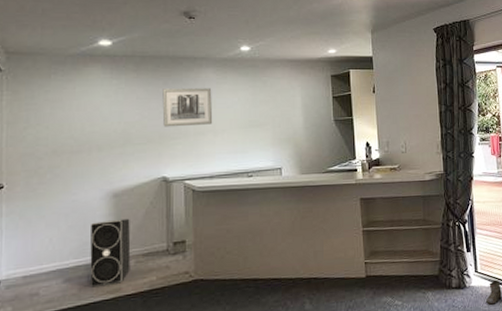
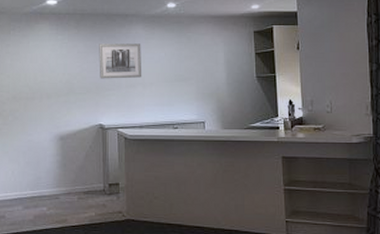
stereo: present [89,218,131,288] -> none [42,159,74,216]

